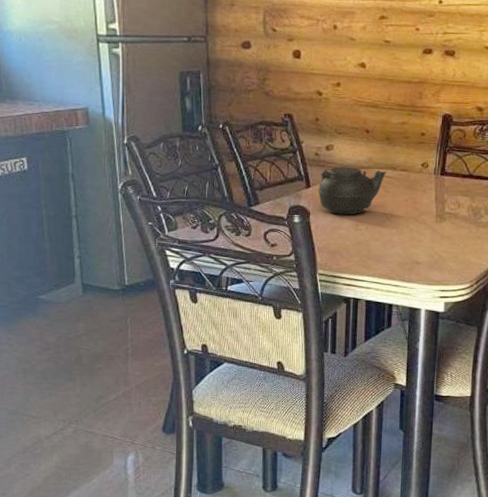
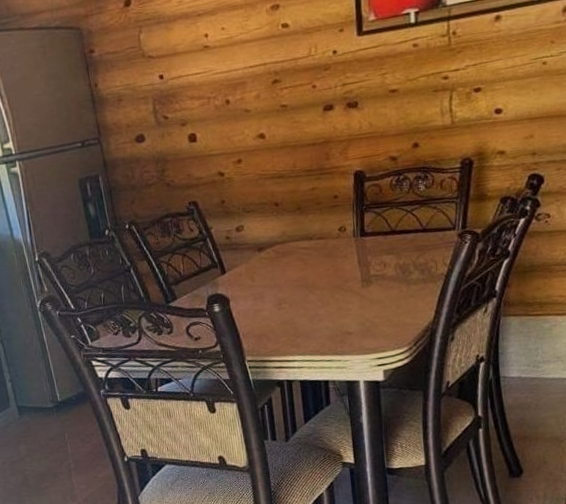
teapot: present [317,166,387,215] -> none [234,242,303,297]

